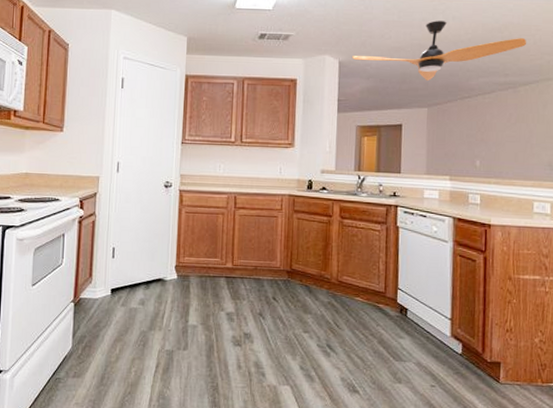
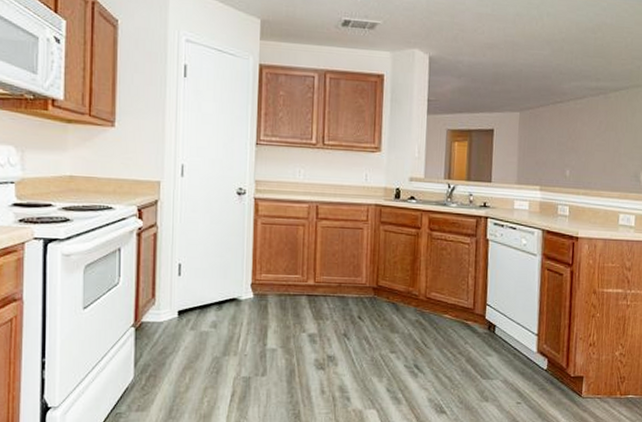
electric fan: present [352,21,527,82] -> none [443,16,619,83]

